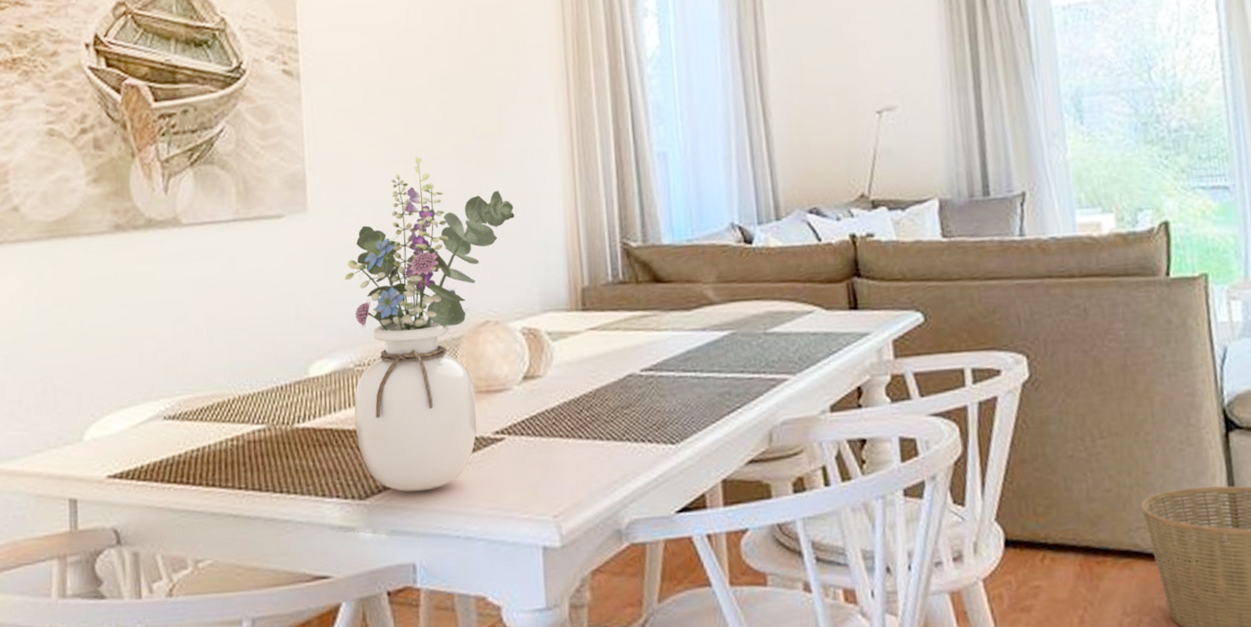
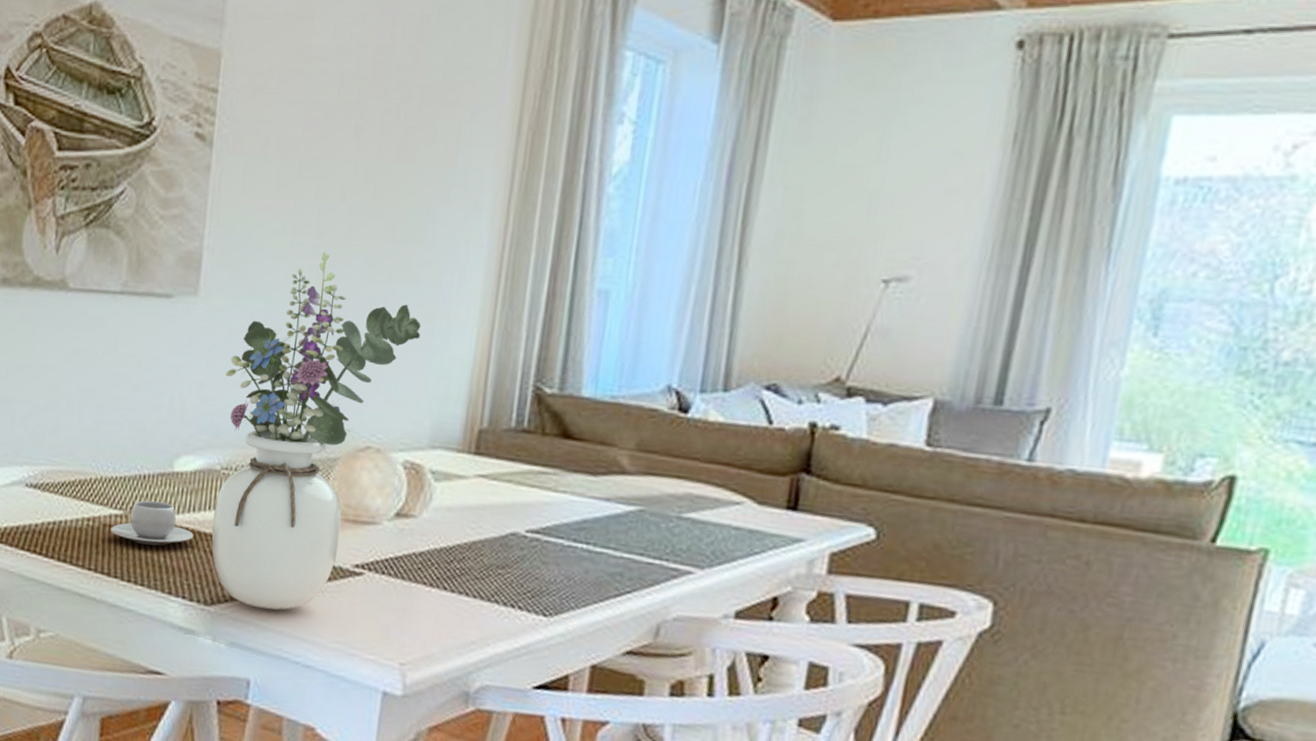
teacup: none [256,408,339,453] -> present [111,500,194,546]

